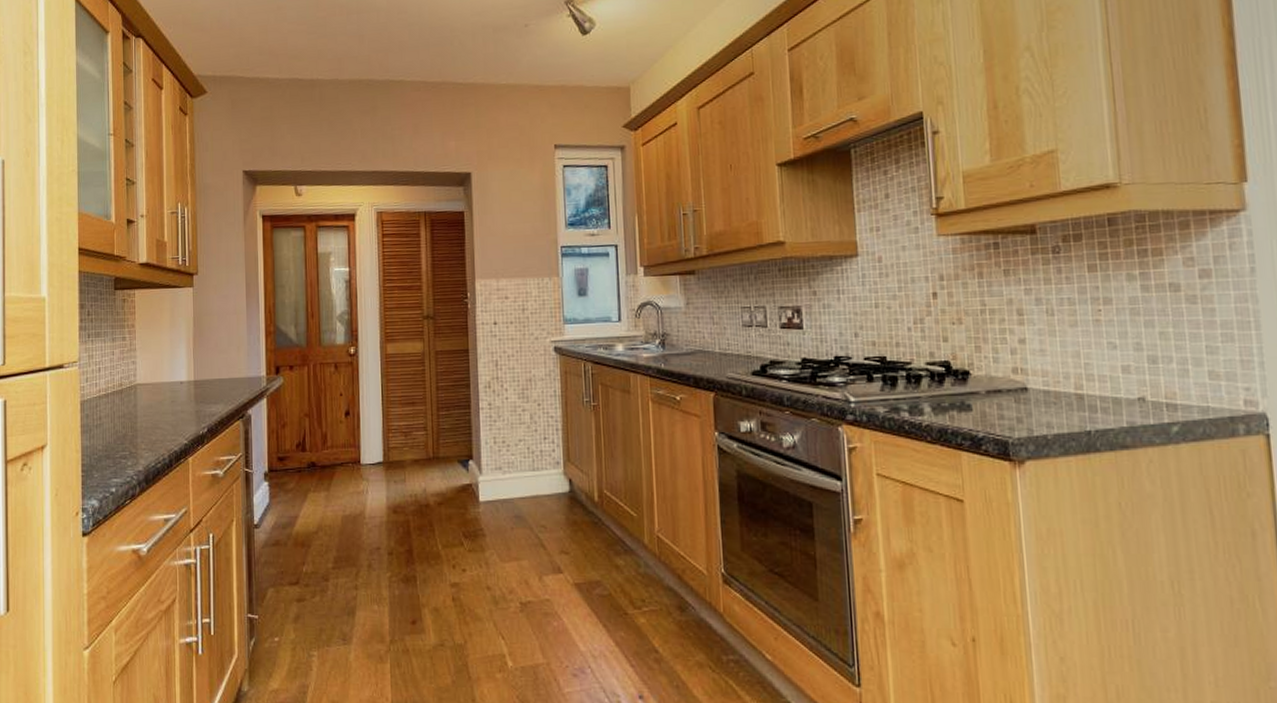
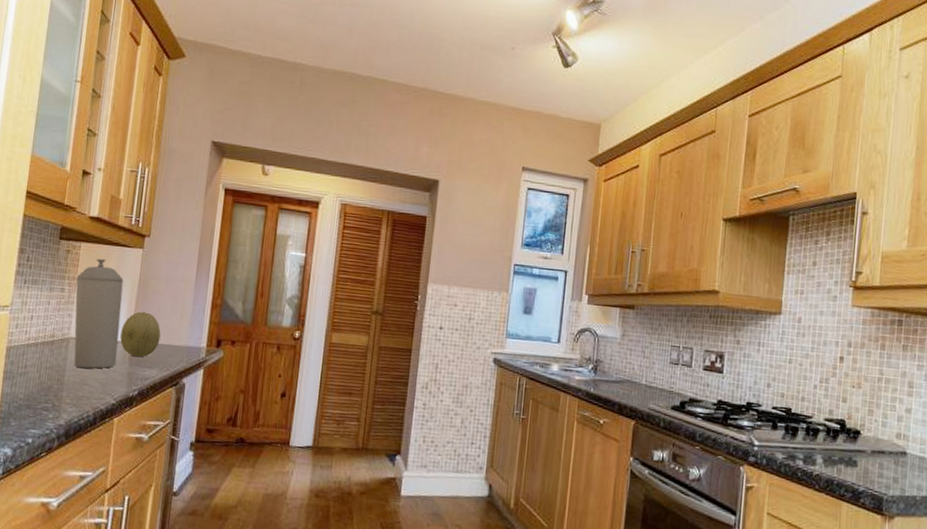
canister: none [134,302,183,413] -> present [74,258,124,369]
fruit: none [184,349,221,395] -> present [120,311,161,357]

